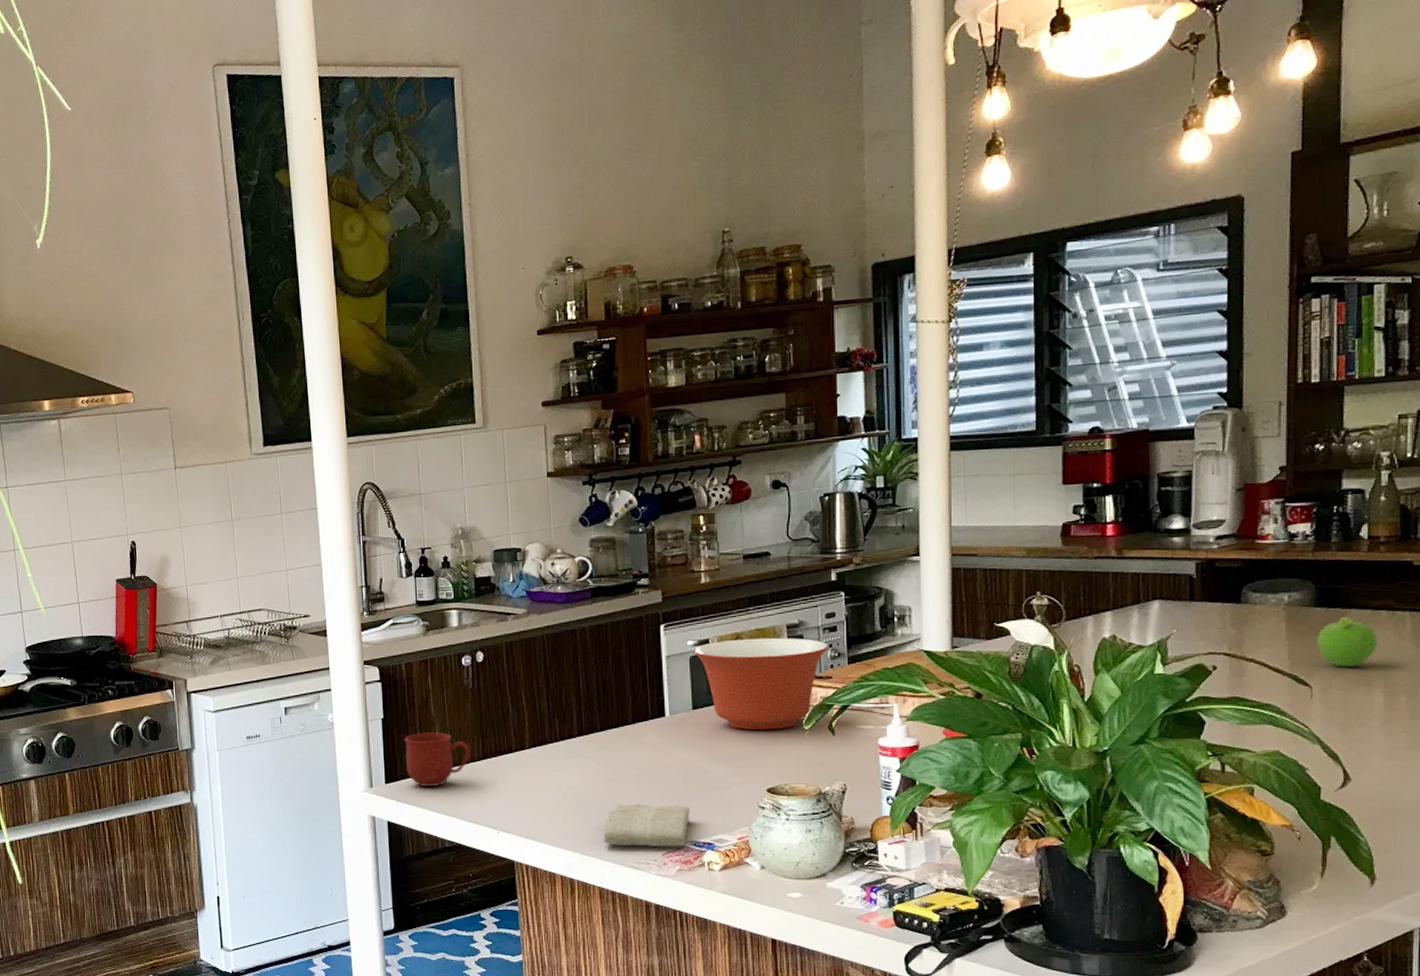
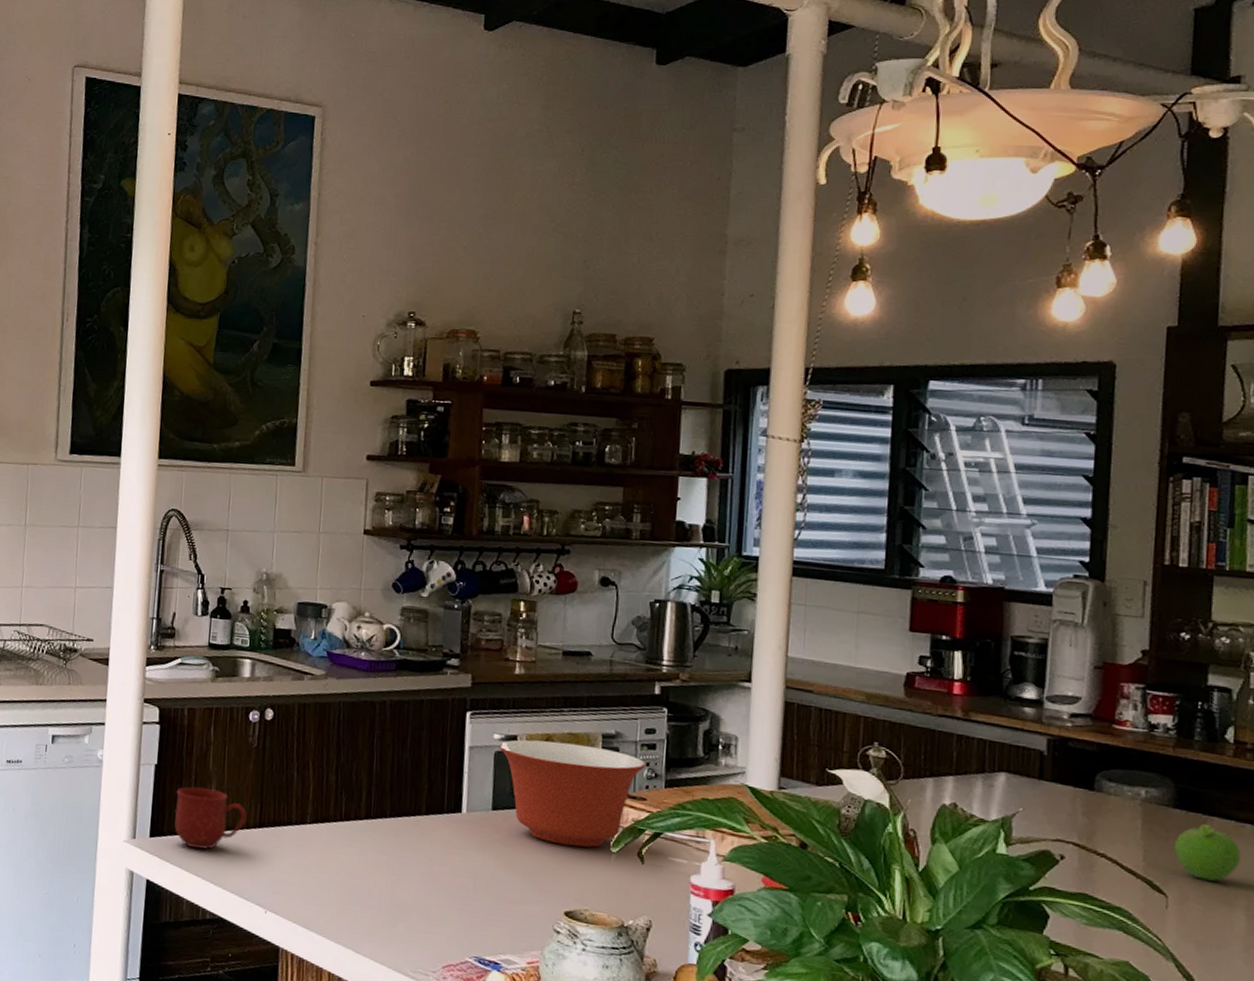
washcloth: present [604,804,690,847] -> none [381,902,478,962]

